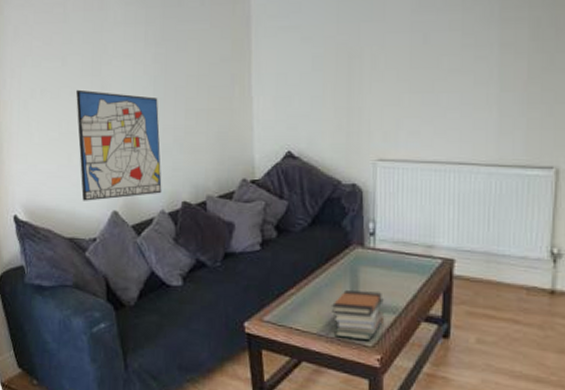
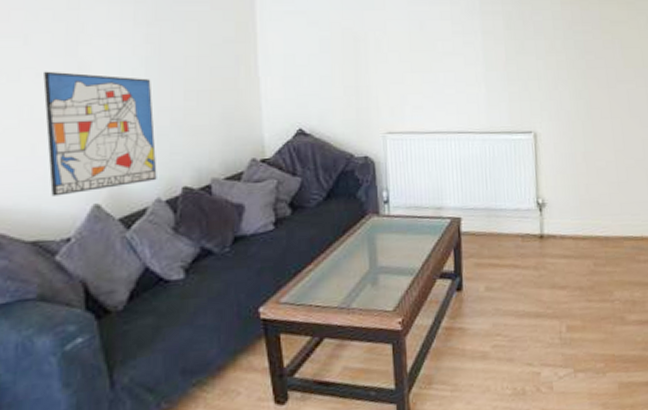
book stack: present [331,290,384,341] -> none [350,256,402,307]

